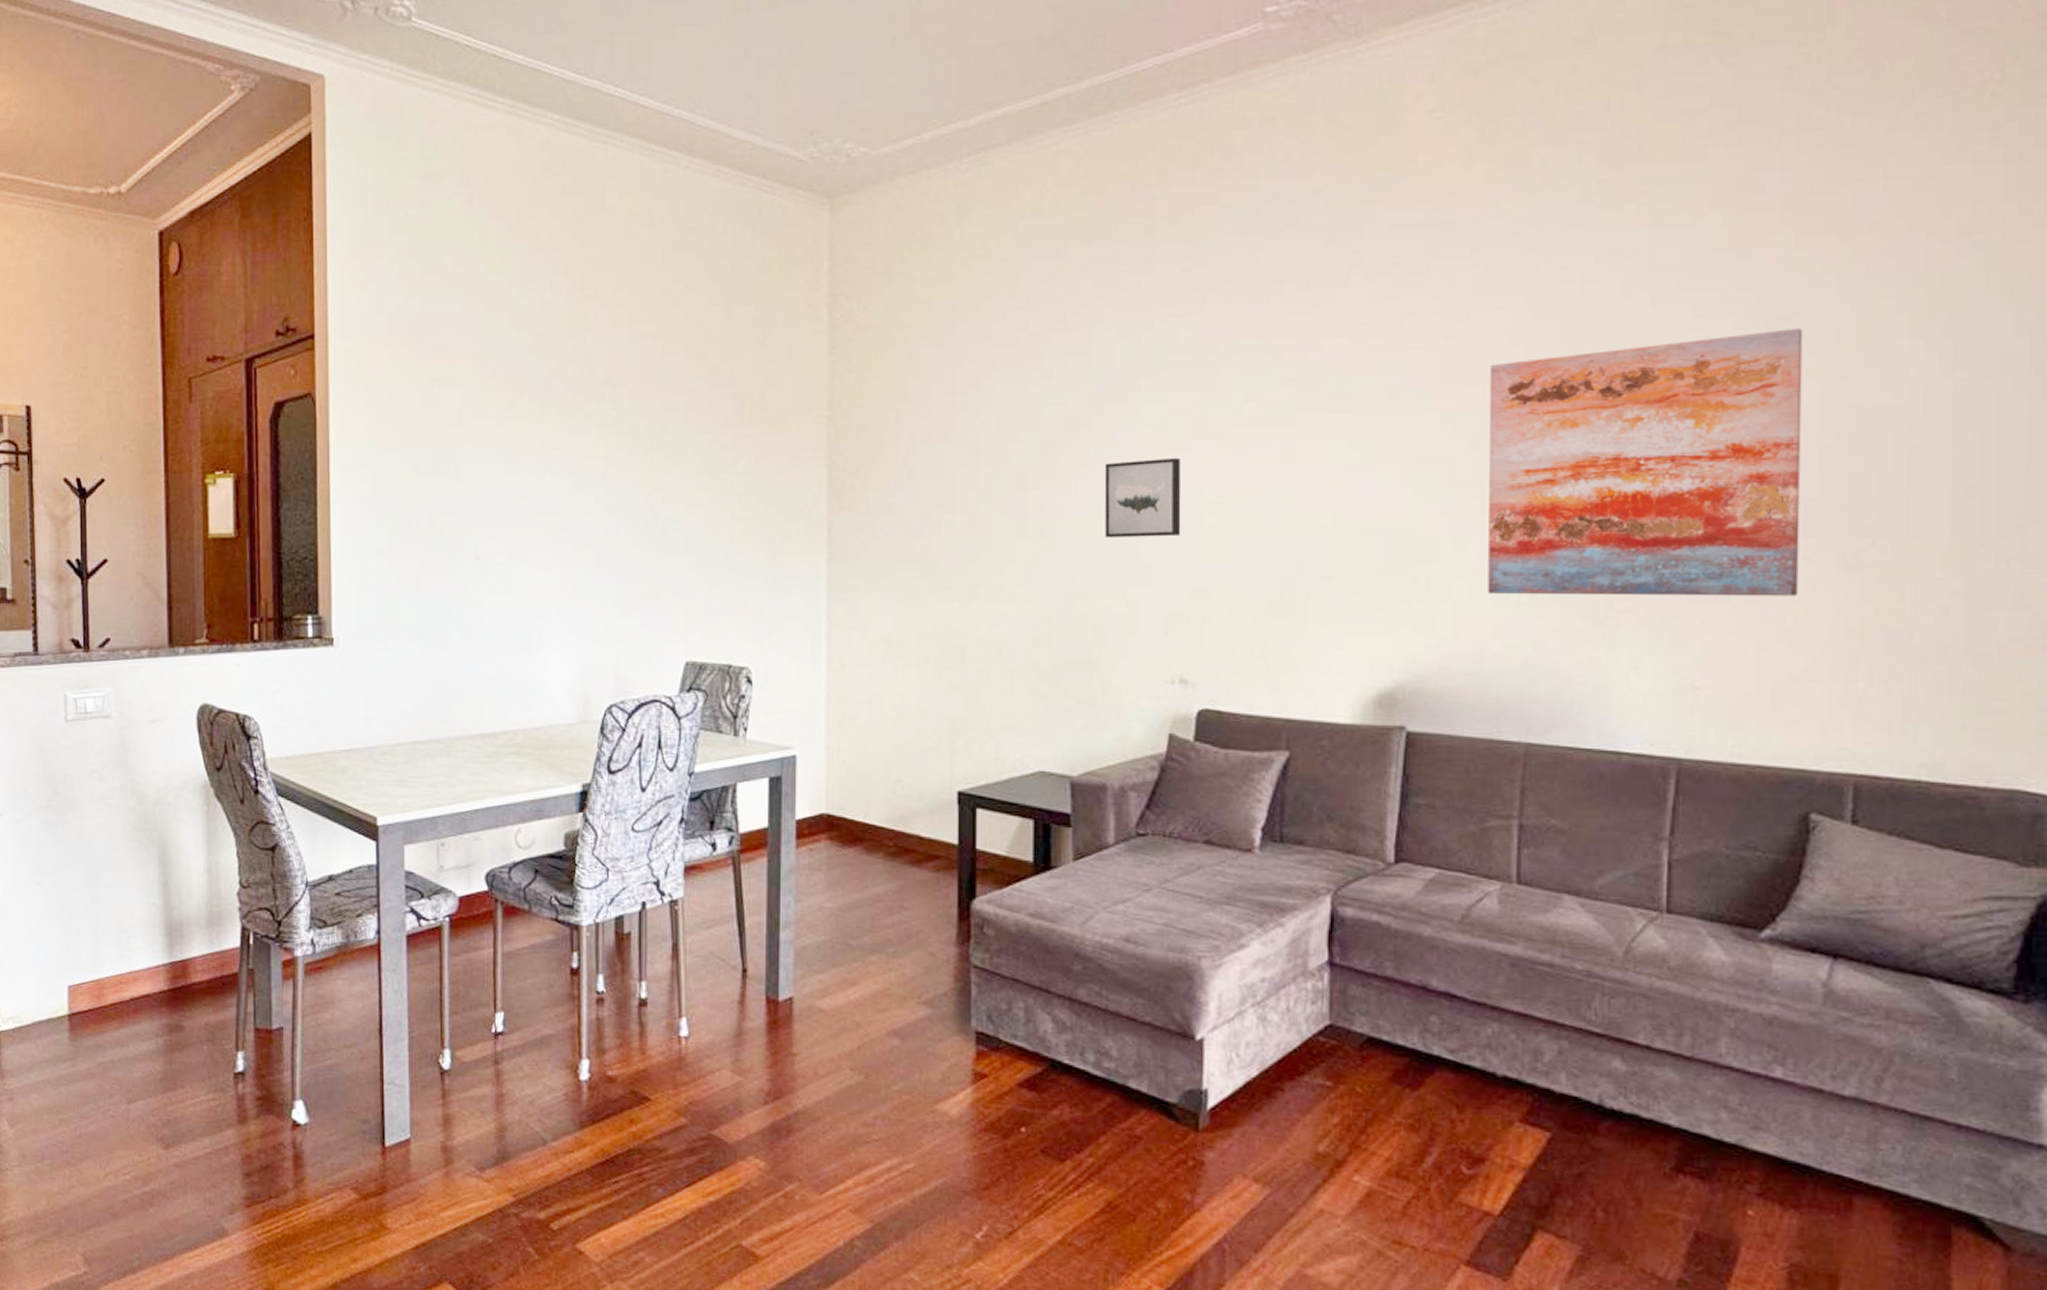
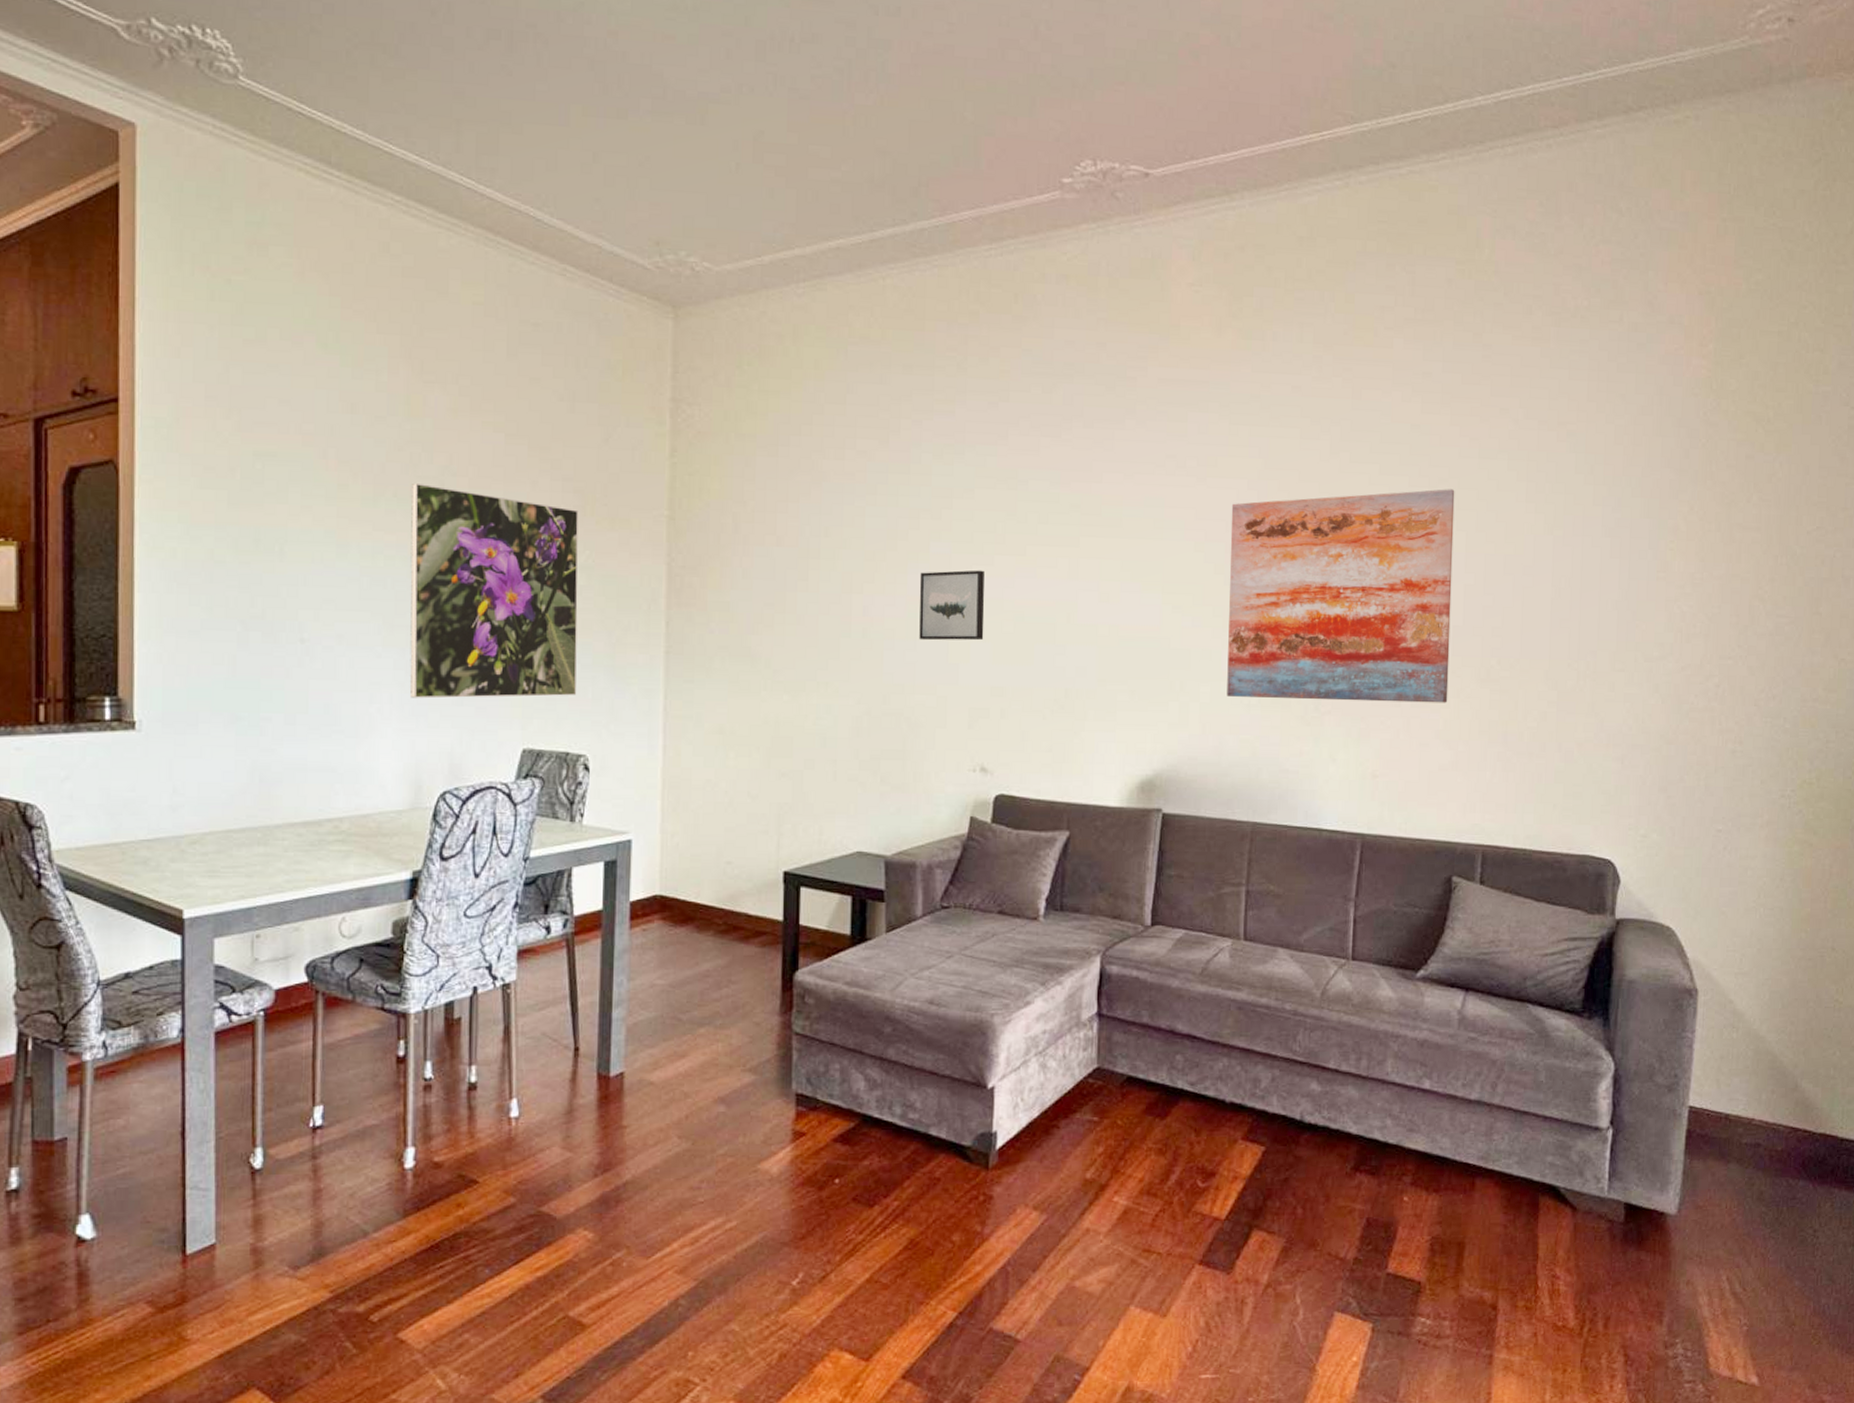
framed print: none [575,397,738,612] -> present [410,482,578,699]

